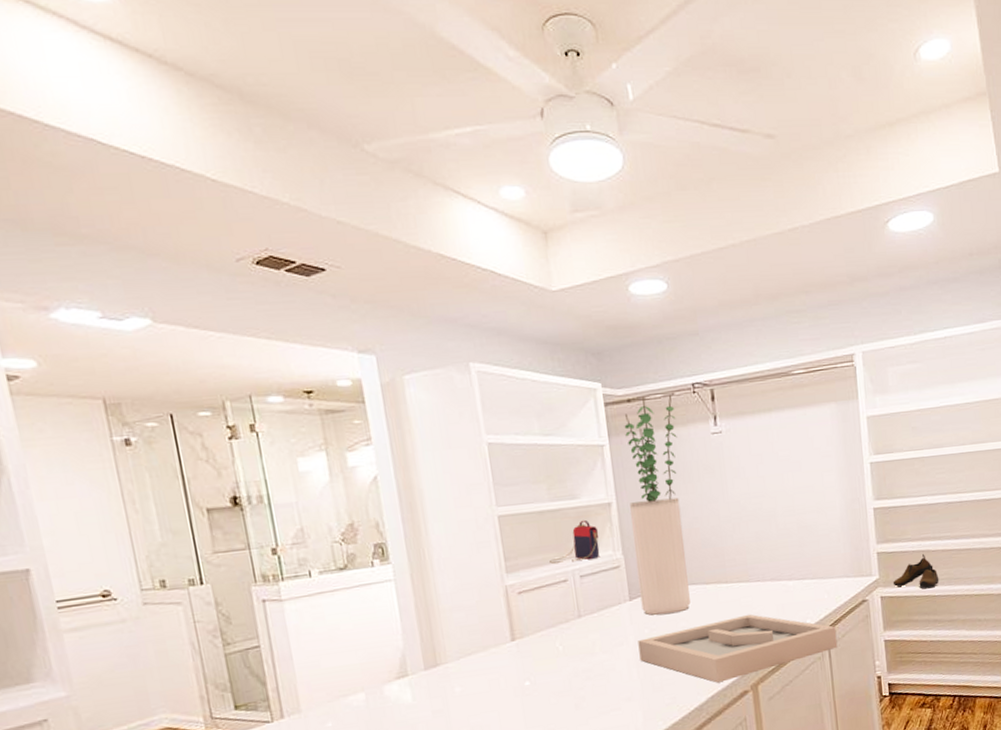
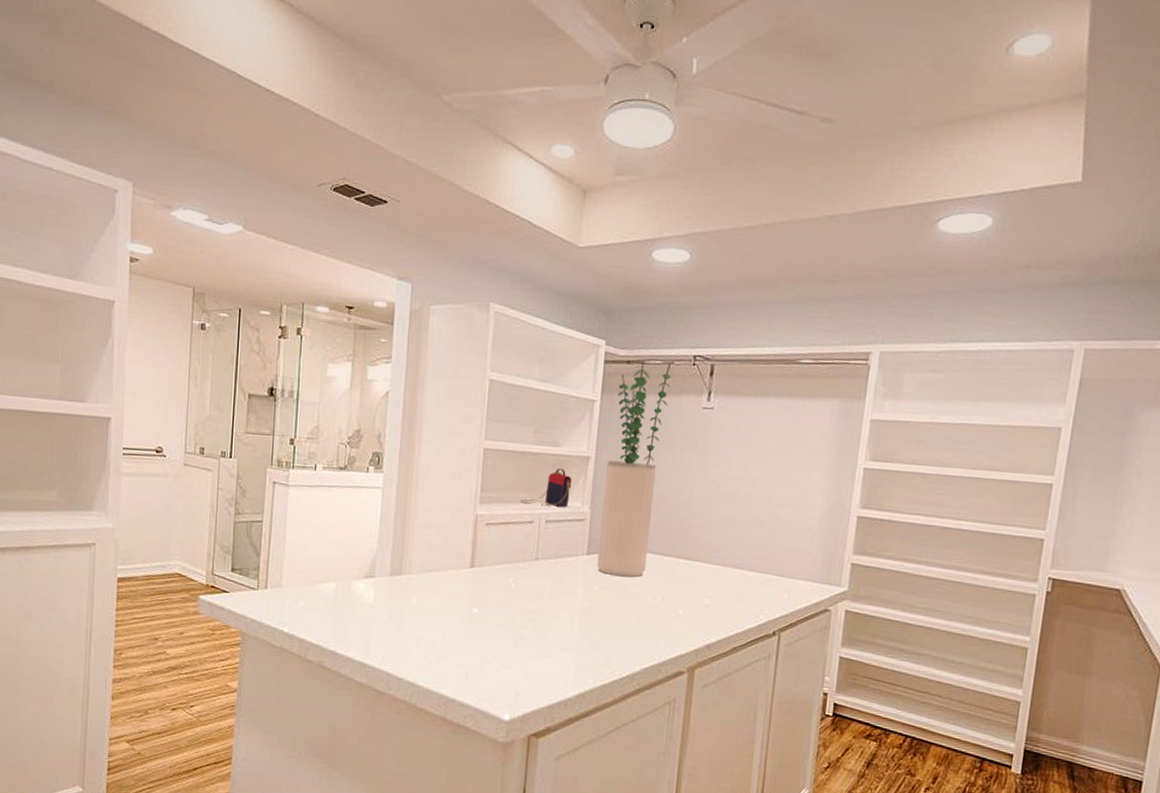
decorative tray: present [638,614,838,683] -> none [584,594,790,657]
shoe: present [892,554,940,589] -> none [862,576,916,615]

